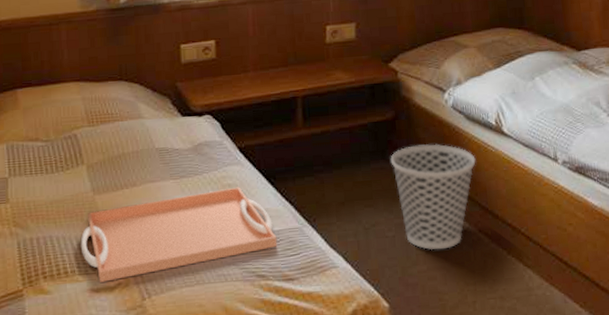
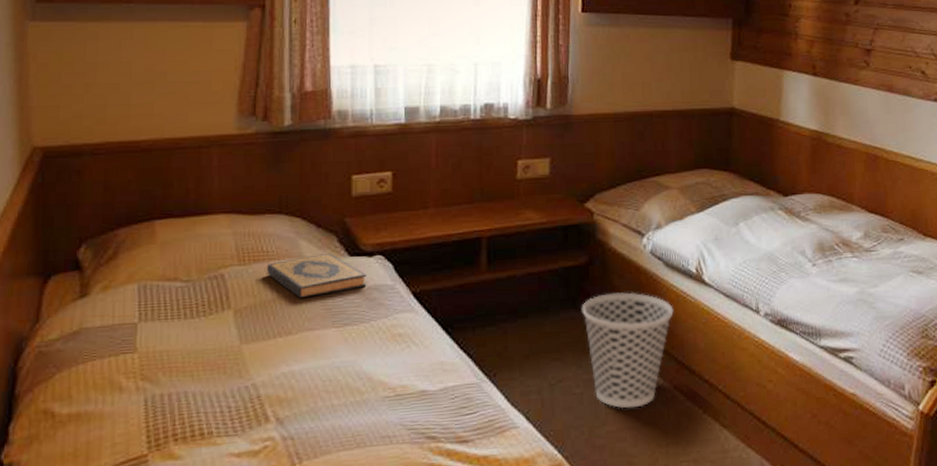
serving tray: present [80,187,278,282] -> none [221,337,452,445]
hardback book: none [112,115,198,154] -> present [267,254,367,298]

